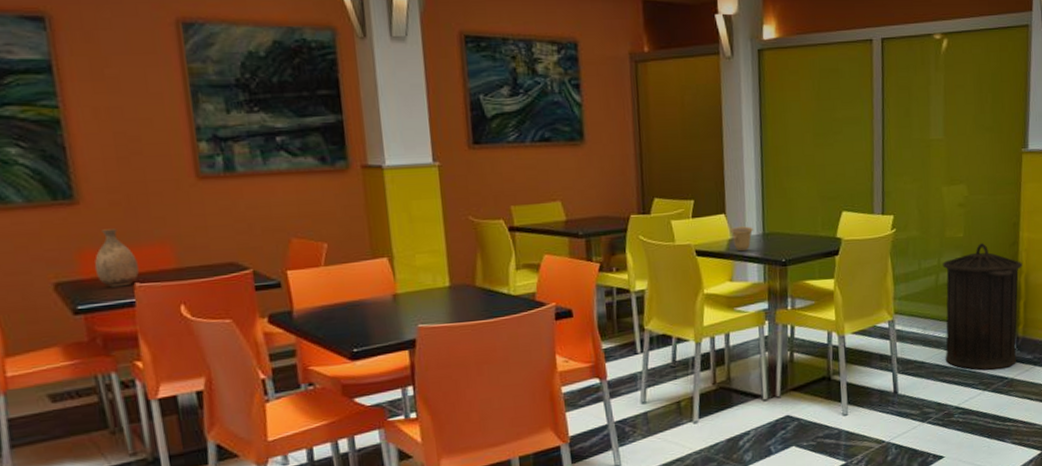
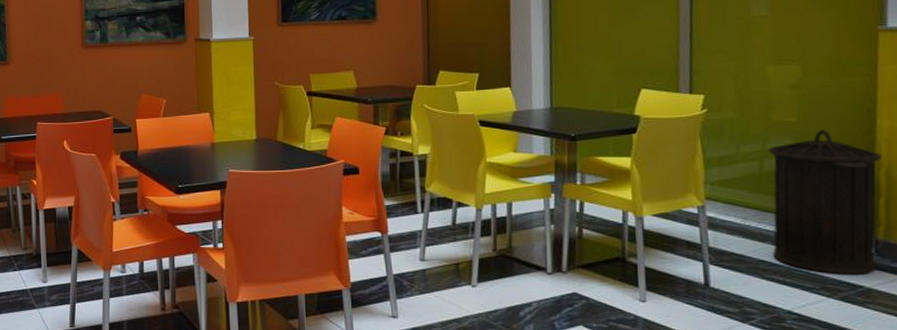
vase: present [94,228,140,288] -> none [14,82,41,125]
cup: present [731,226,754,252] -> none [516,100,541,124]

